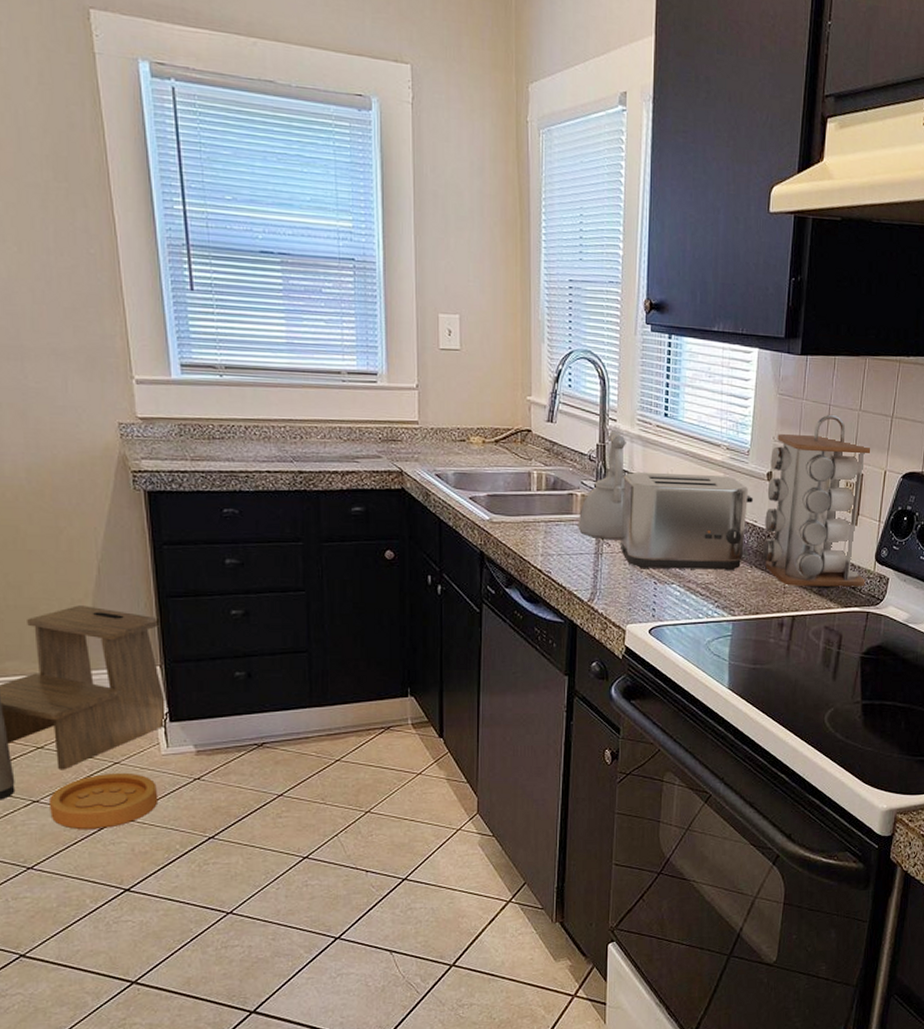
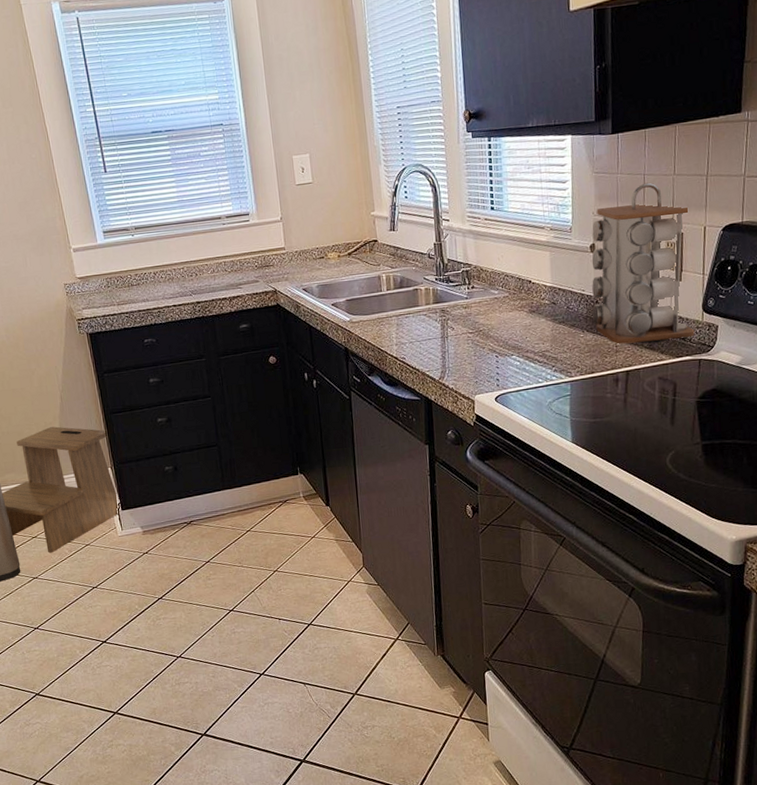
pet bowl: present [48,772,159,830] -> none [44,551,120,597]
kettle: present [578,430,626,540] -> none [424,229,464,325]
toaster: present [621,472,753,570] -> none [460,254,579,346]

